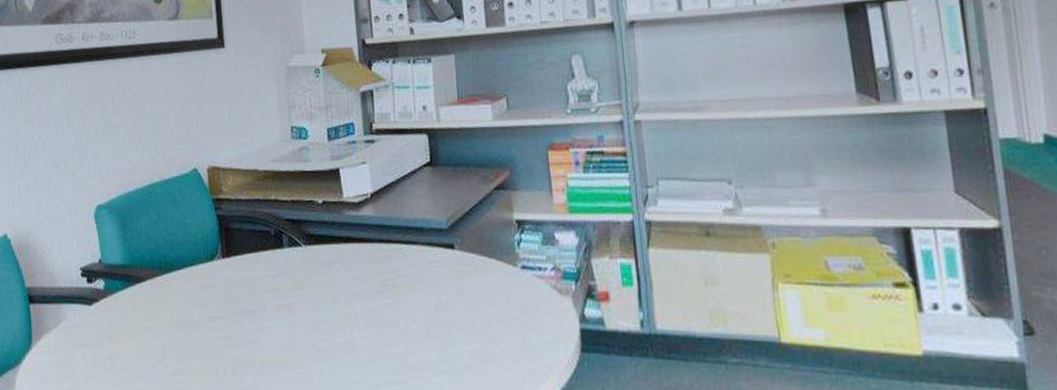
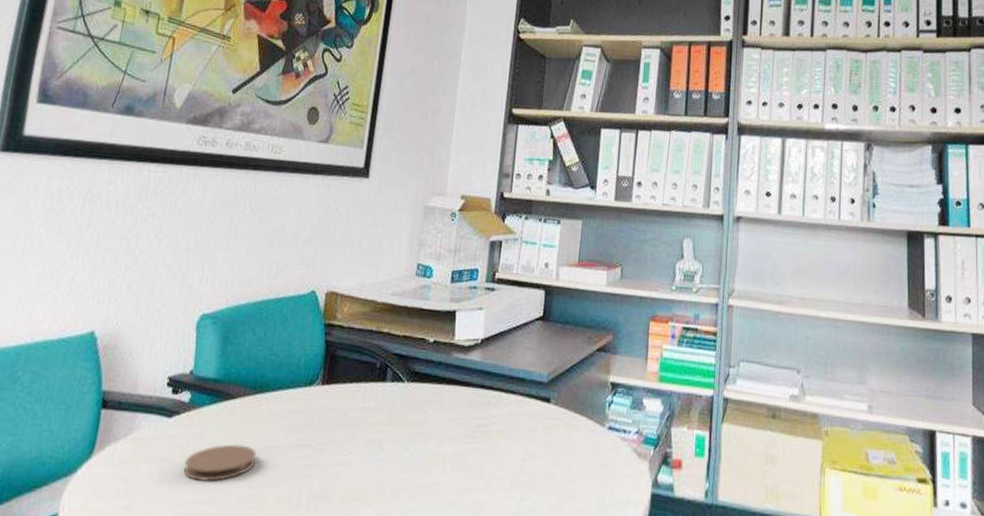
coaster: none [113,323,176,360] -> present [183,444,256,481]

